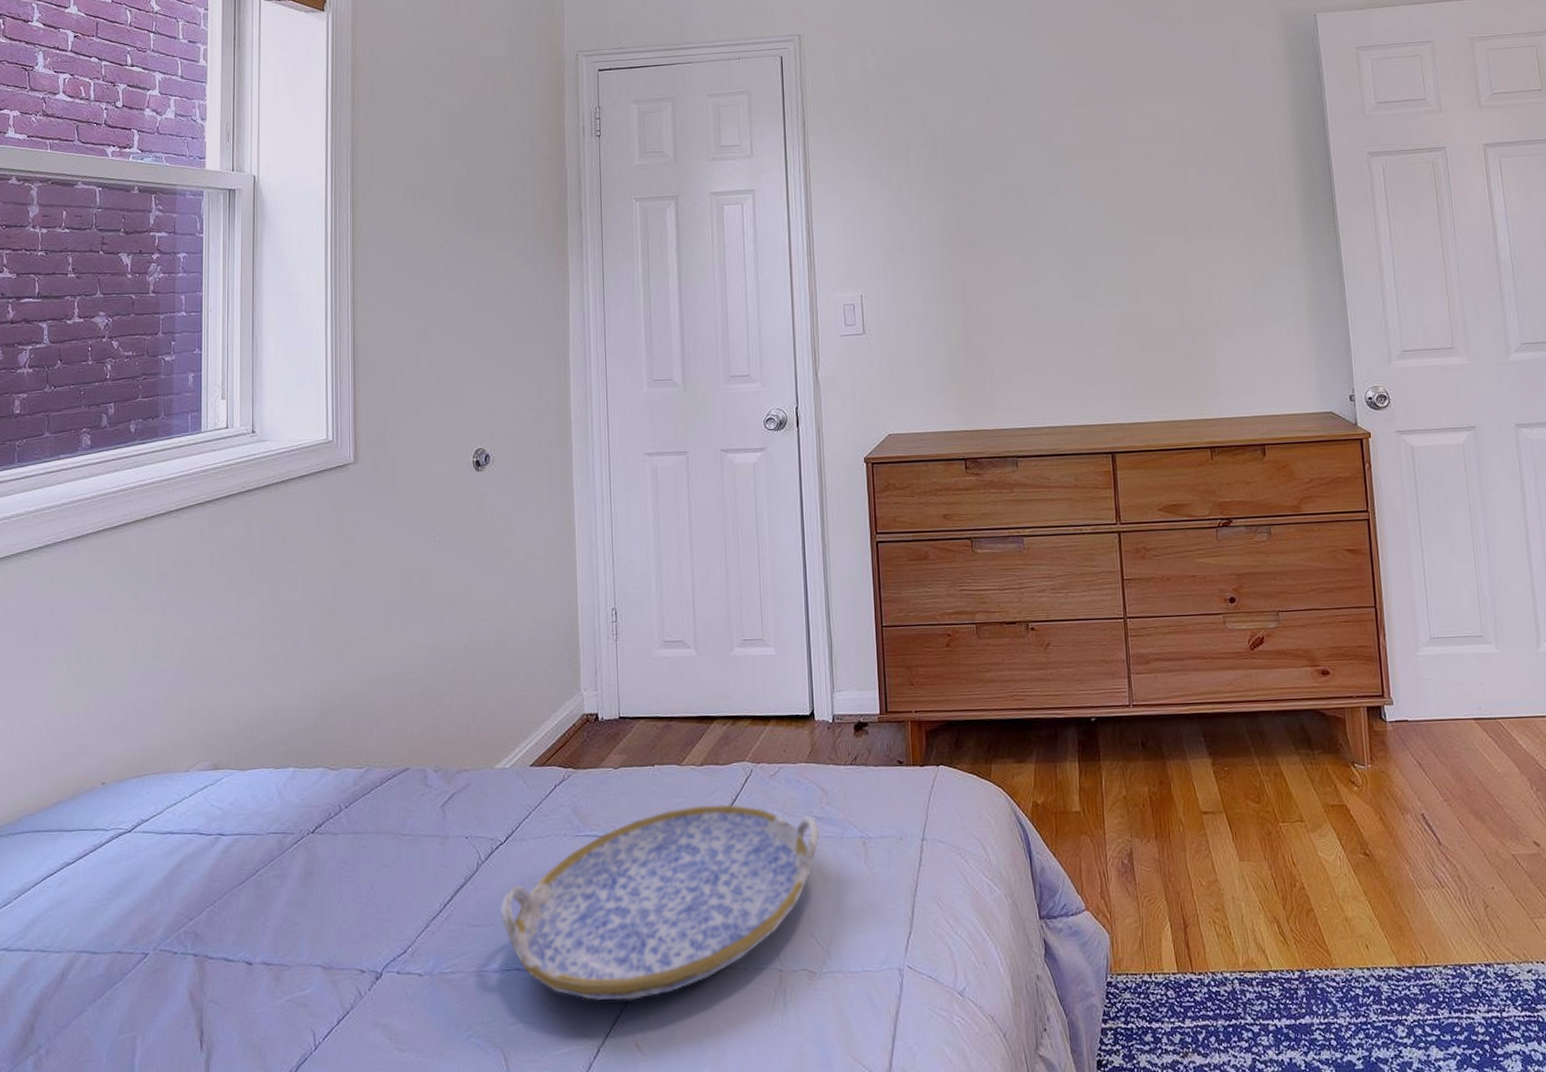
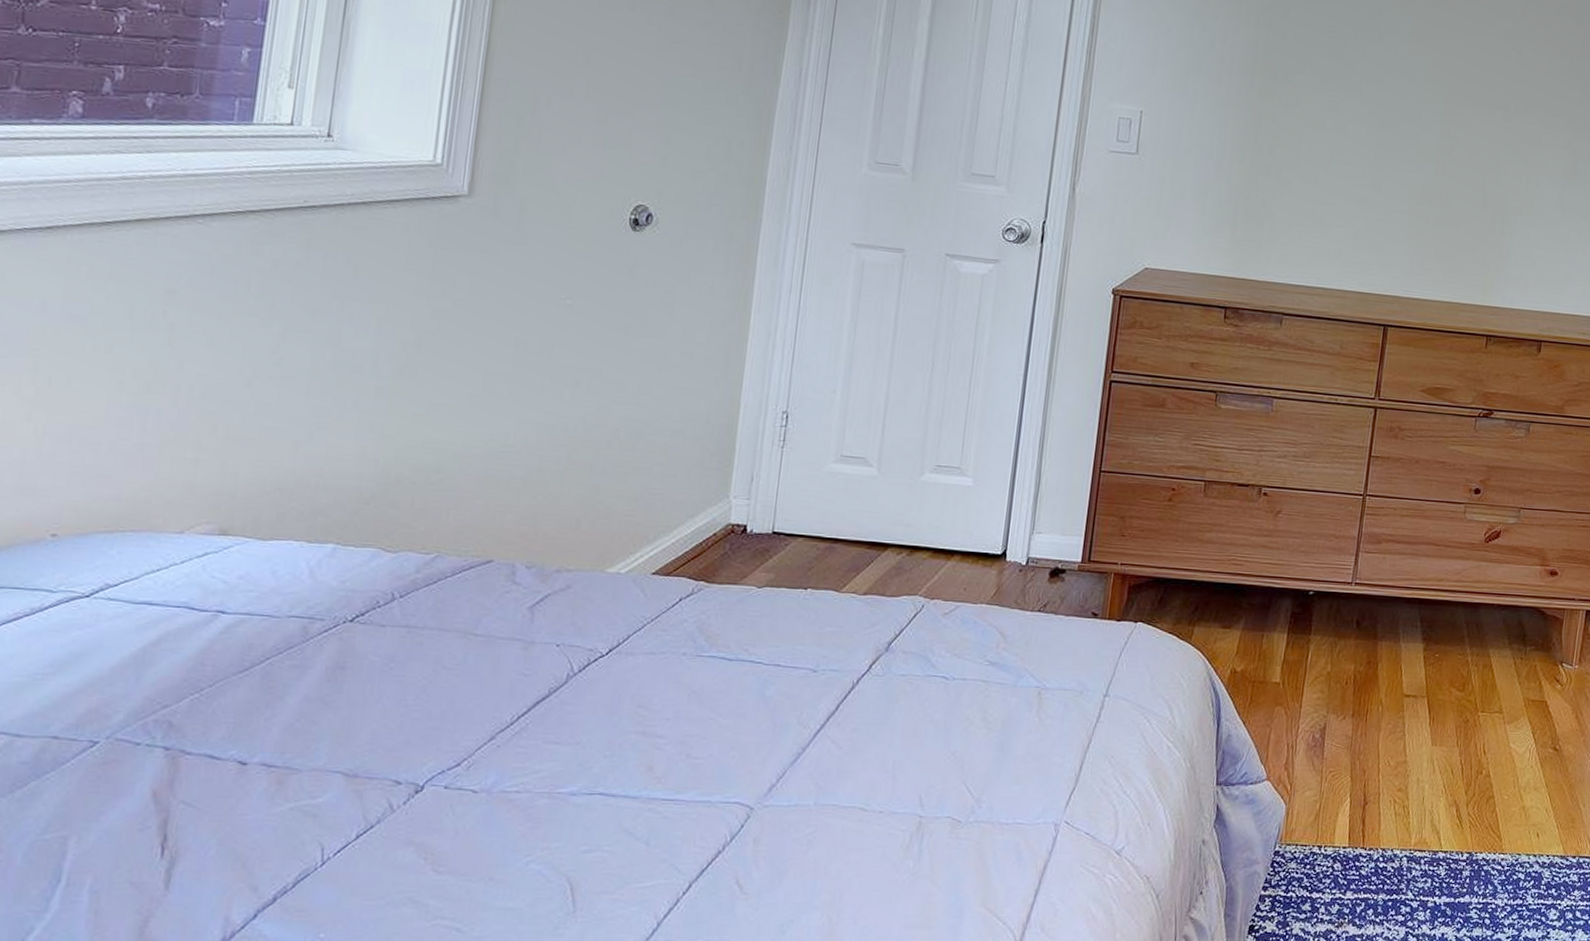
serving tray: present [499,805,820,1001] -> none [588,637,991,835]

